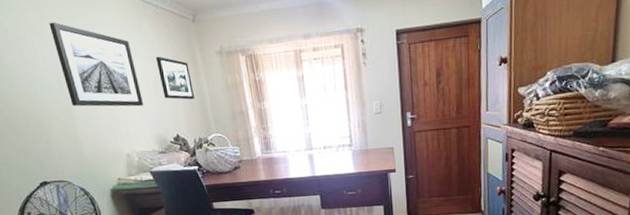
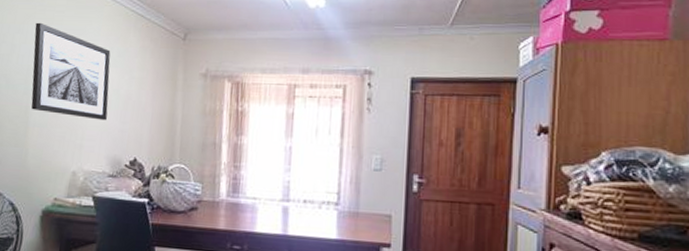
picture frame: present [155,56,195,100] -> none [131,70,167,121]

